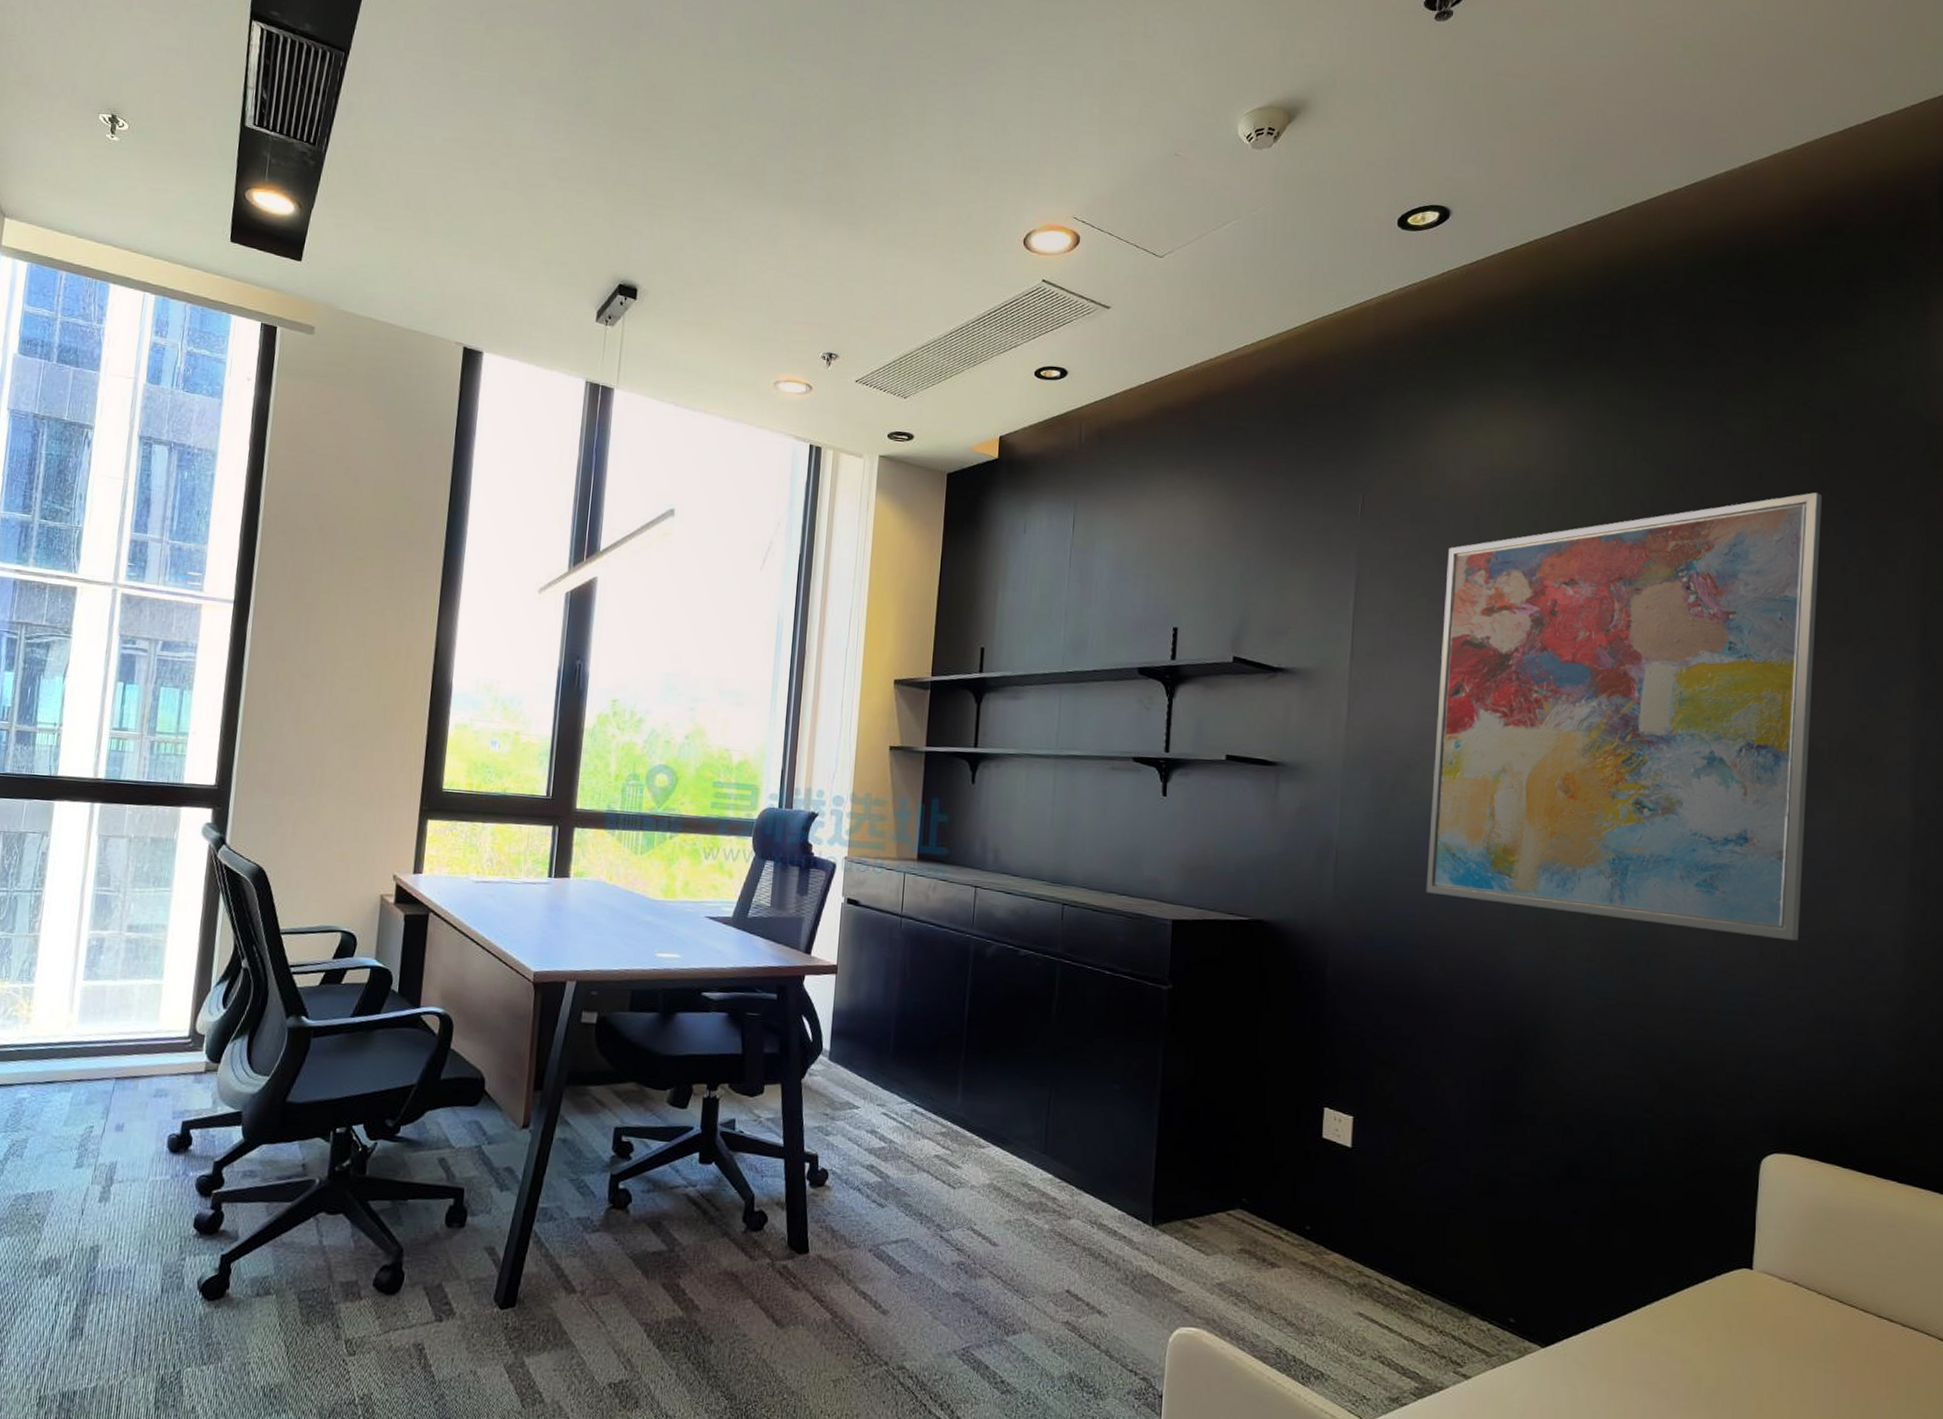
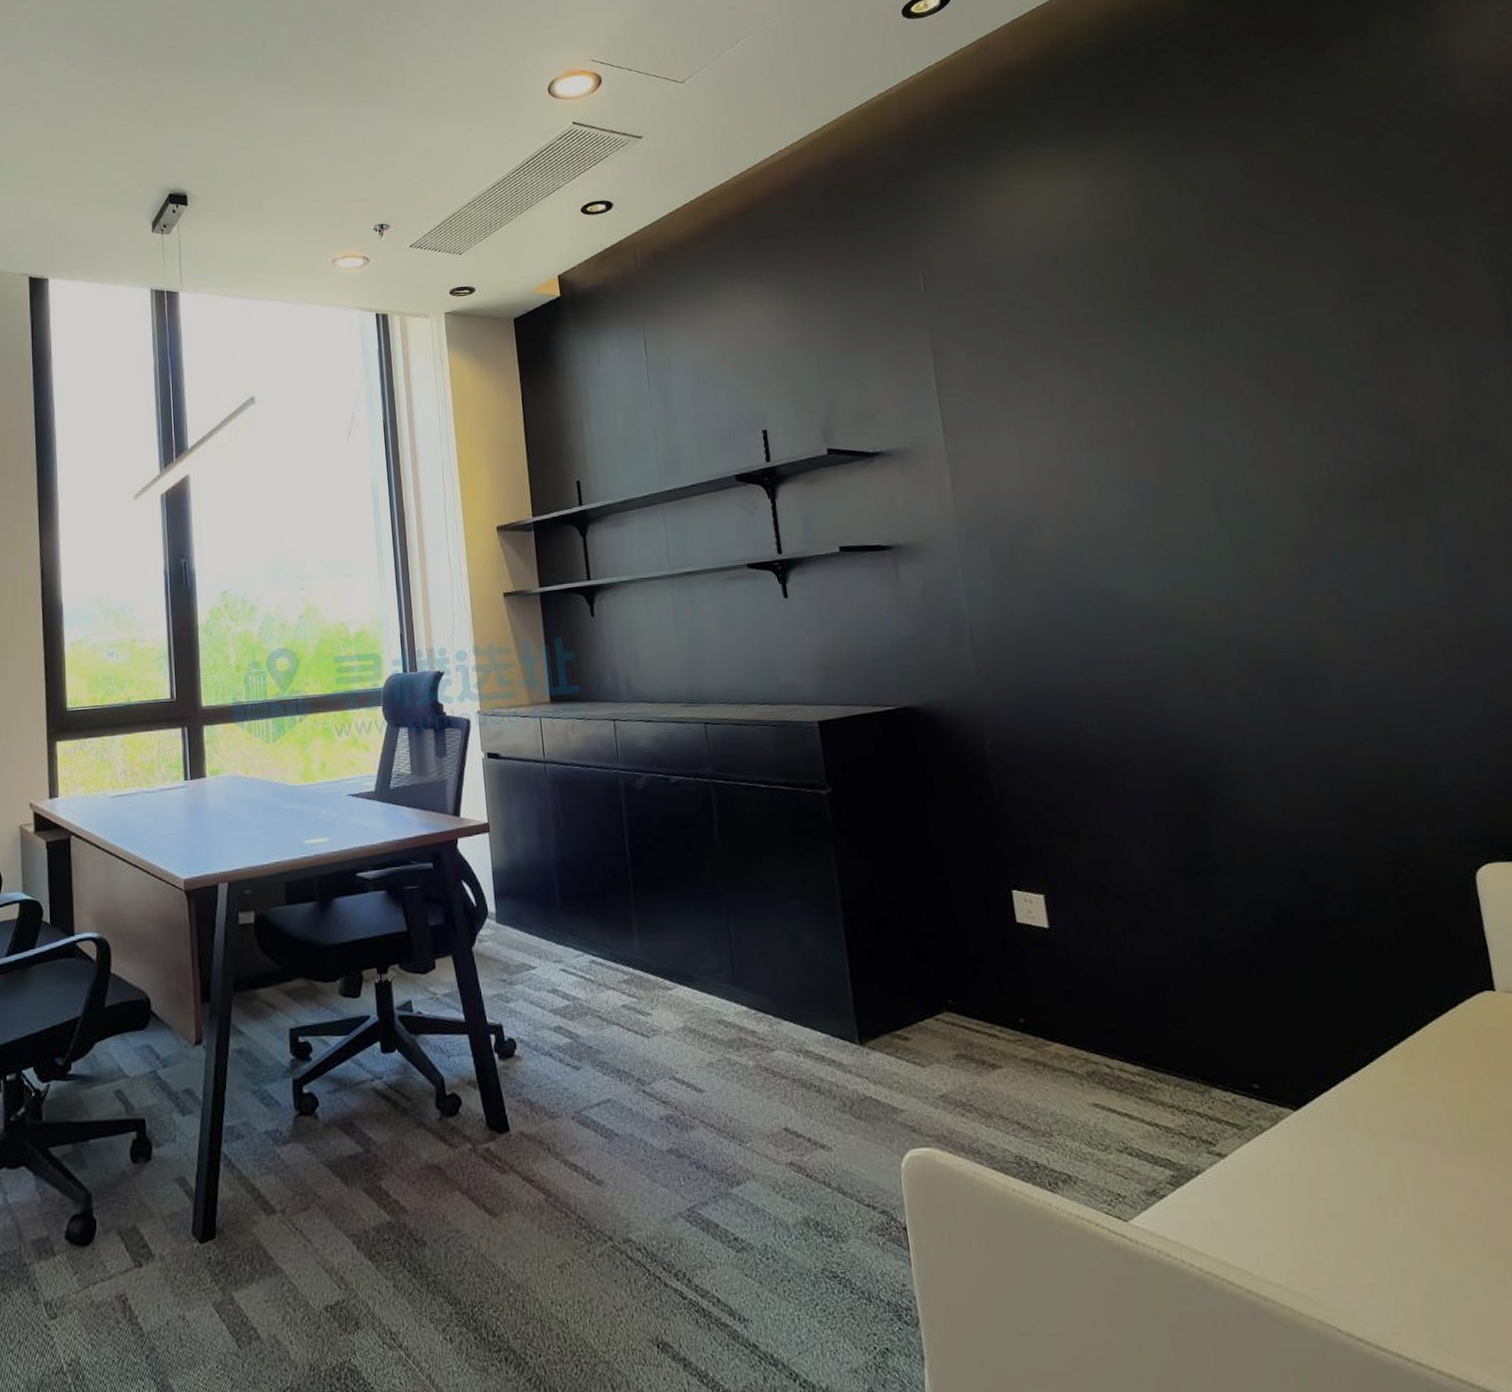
wall art: present [1426,492,1823,941] -> none [1018,195,1458,652]

